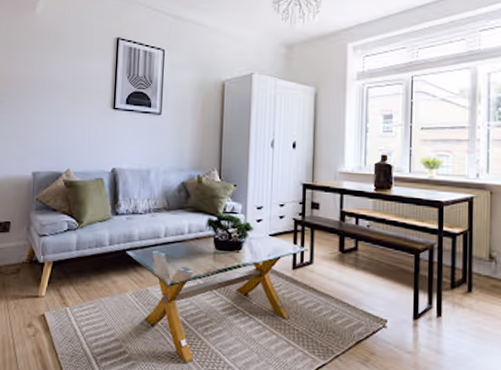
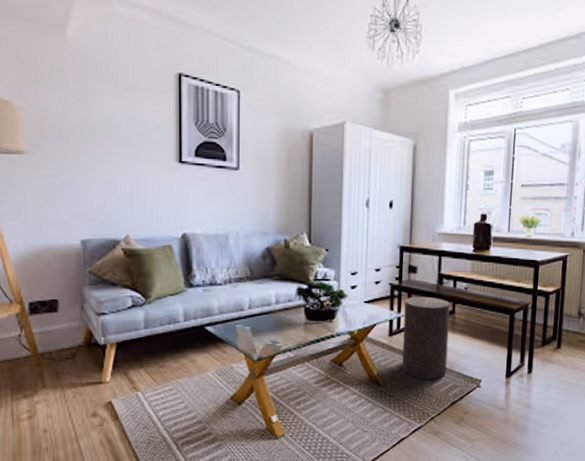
stool: none [306,232,353,316] -> present [402,296,450,380]

